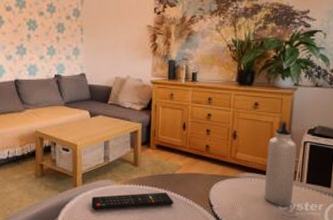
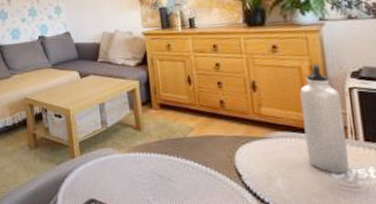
remote control: present [91,192,174,210] -> none [93,160,192,185]

